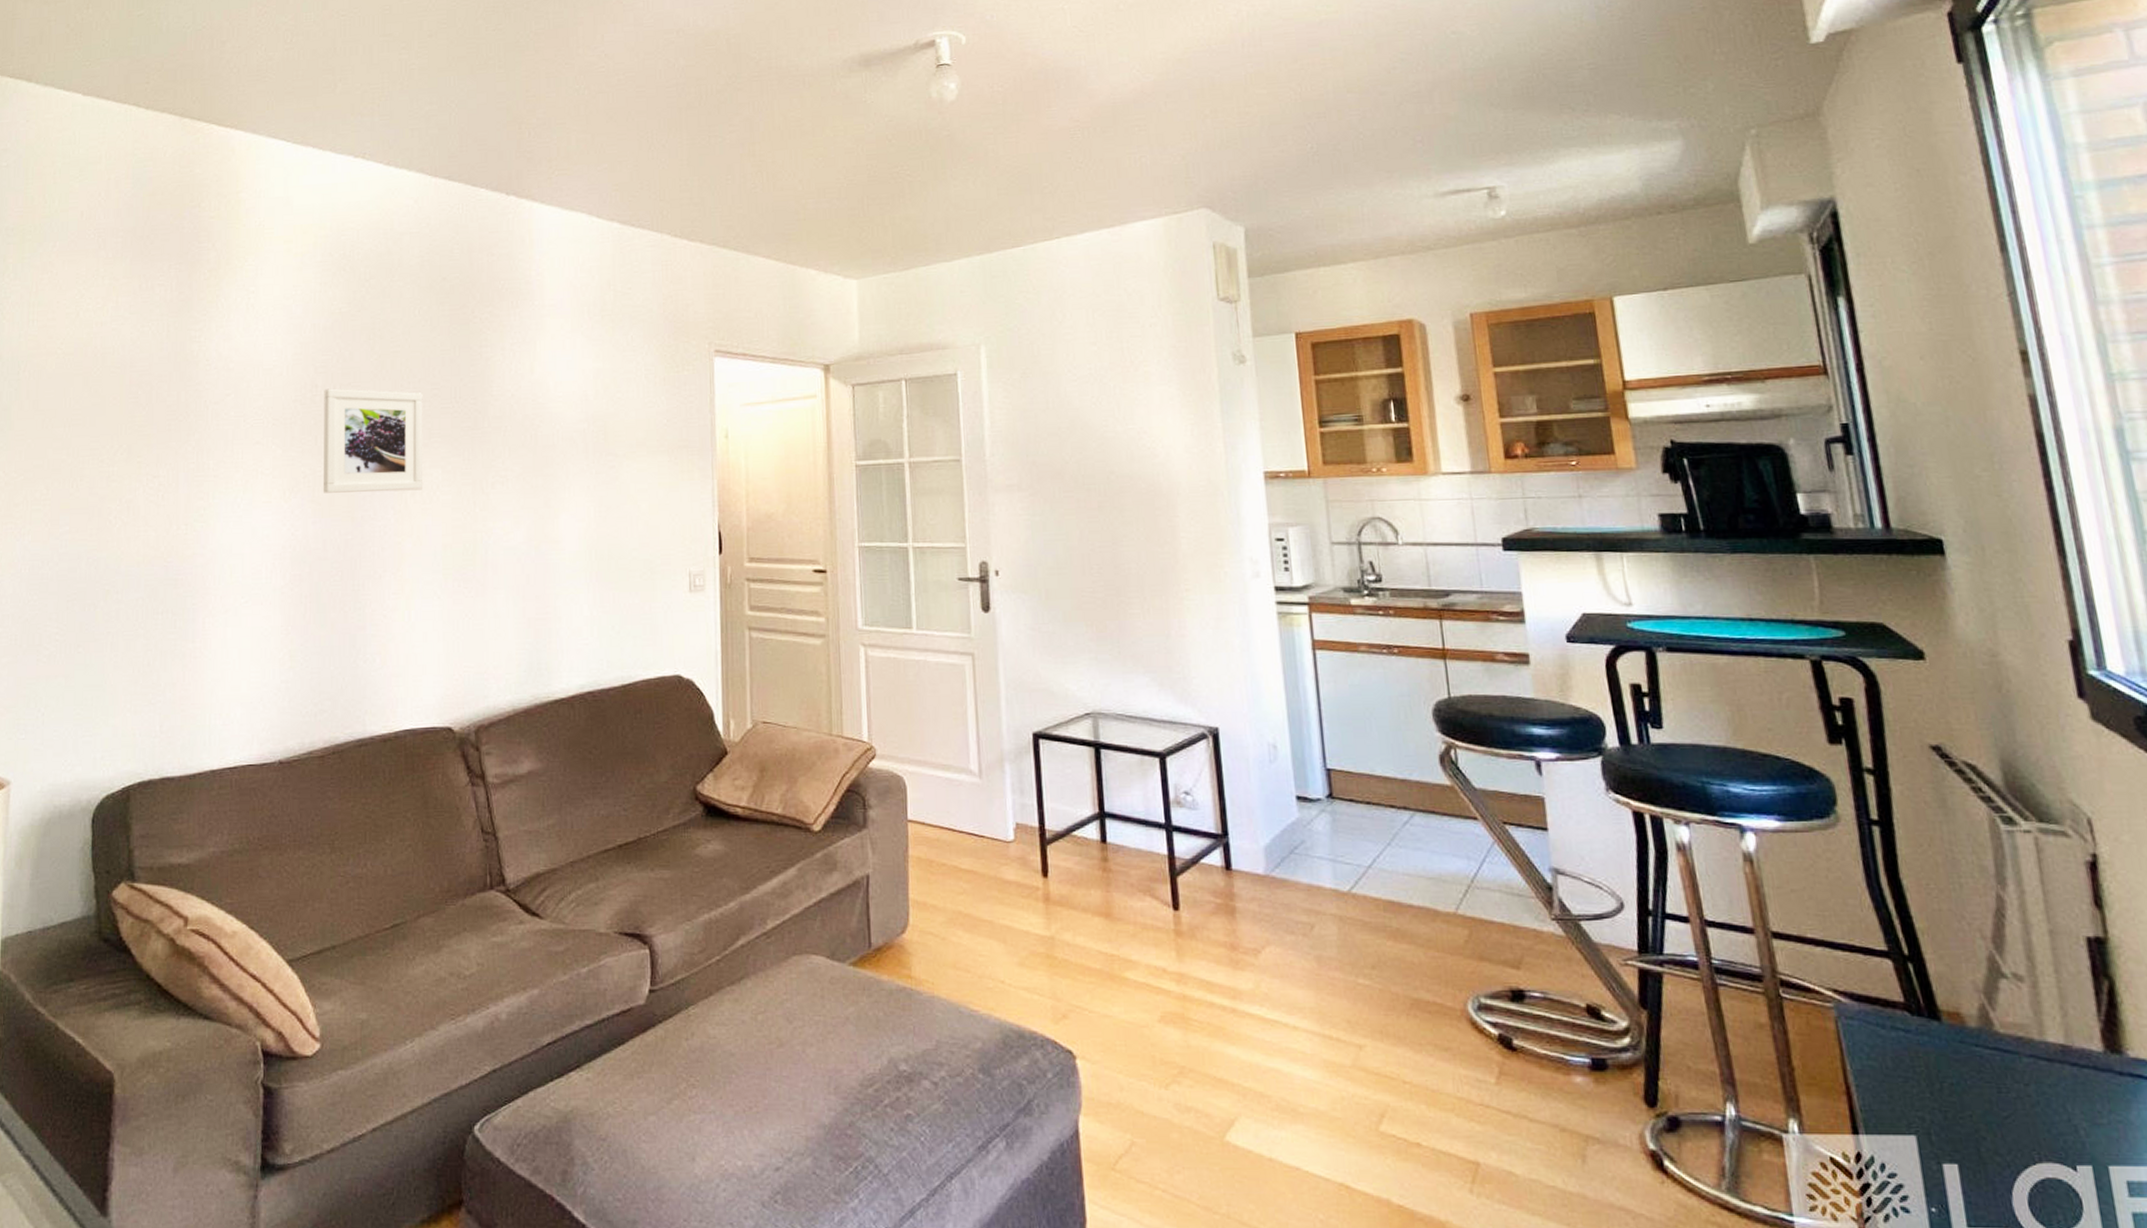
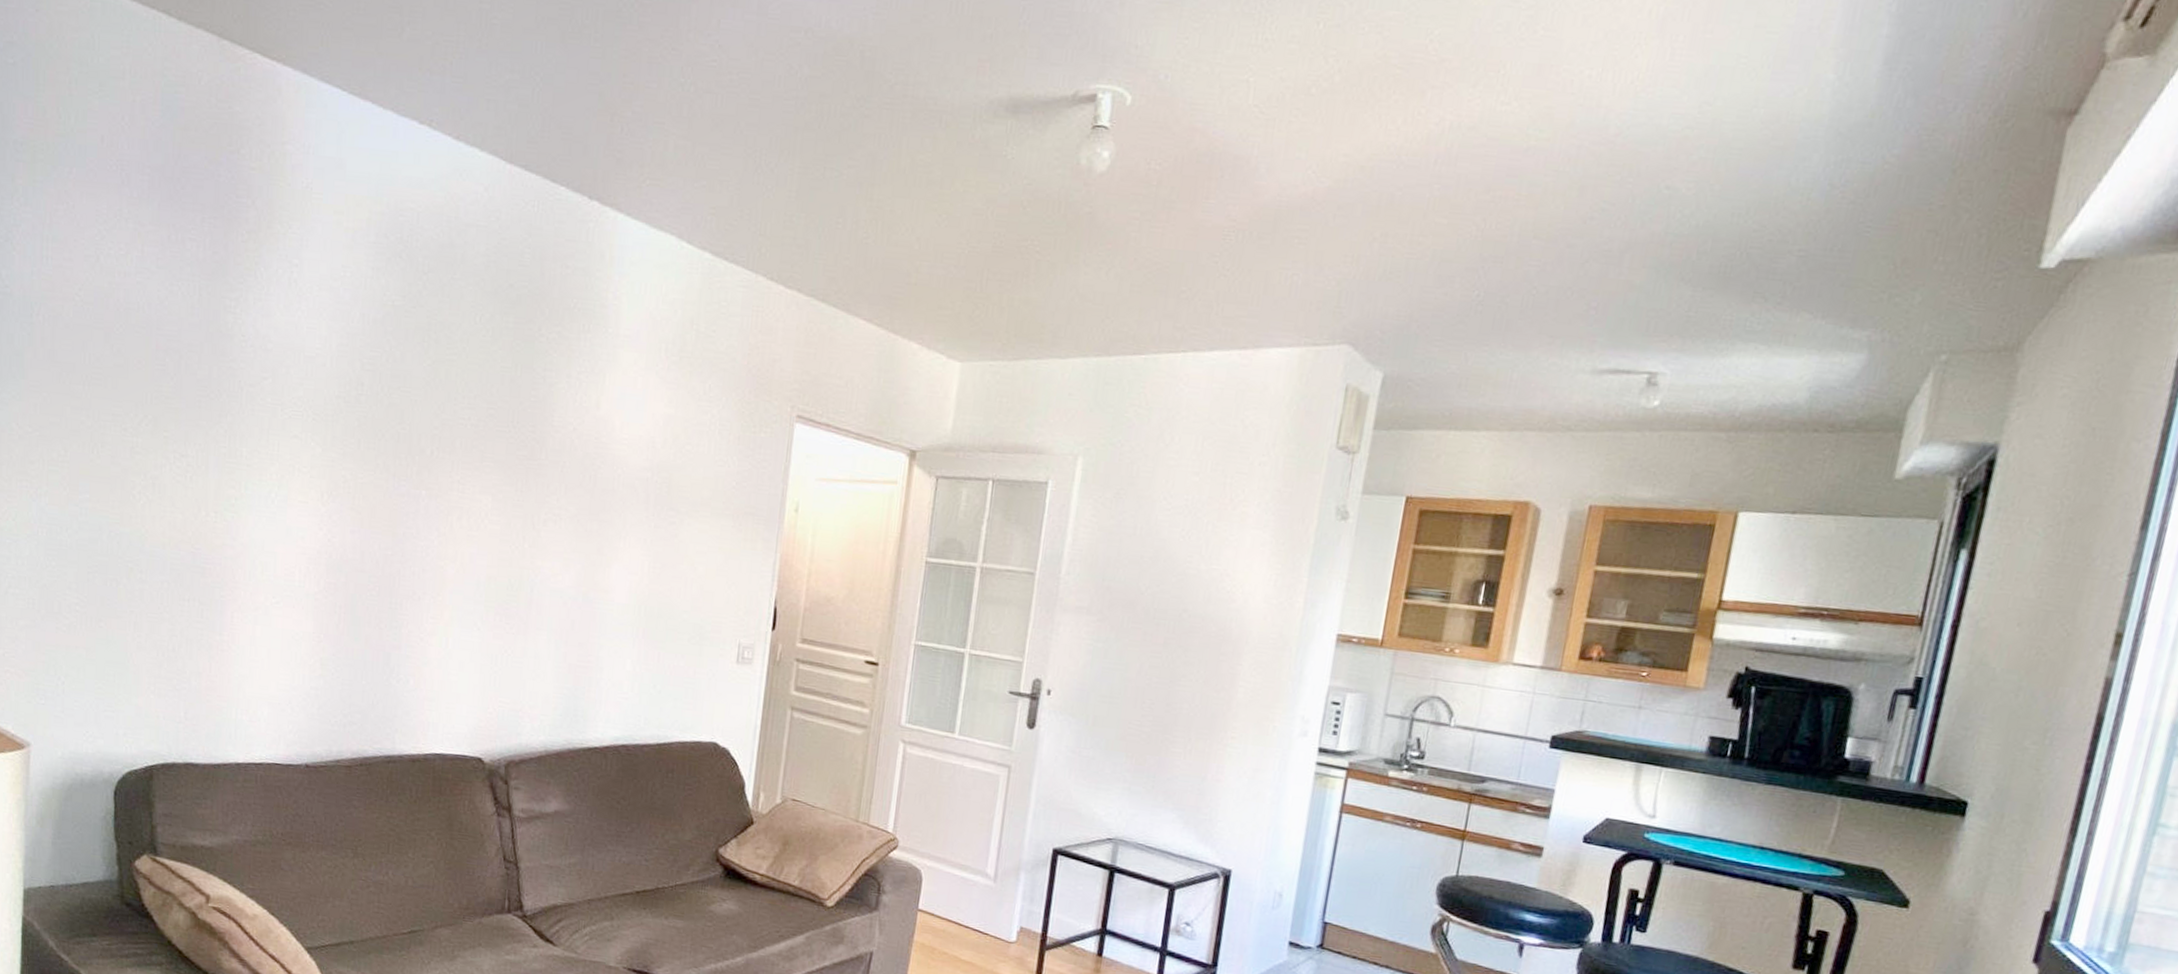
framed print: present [322,388,424,493] -> none [363,389,478,516]

